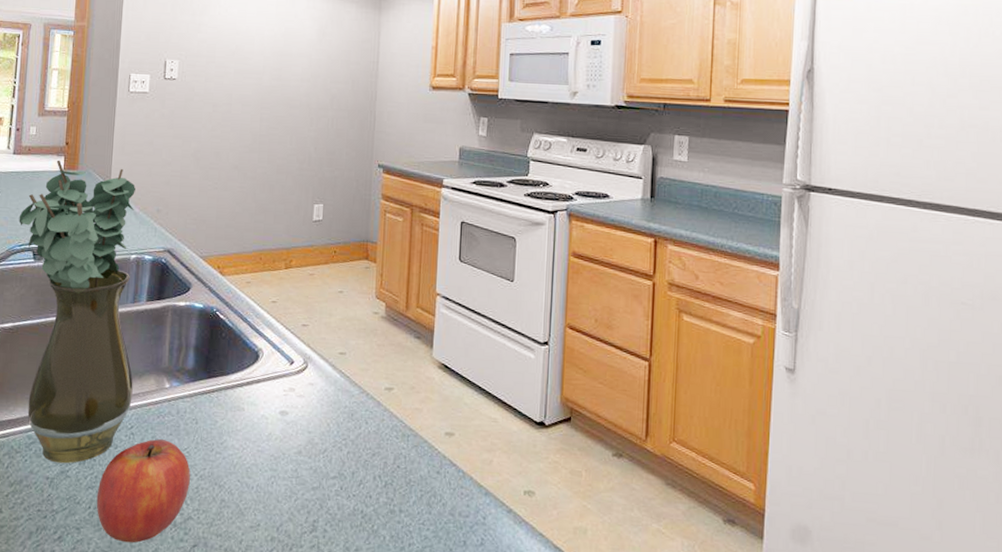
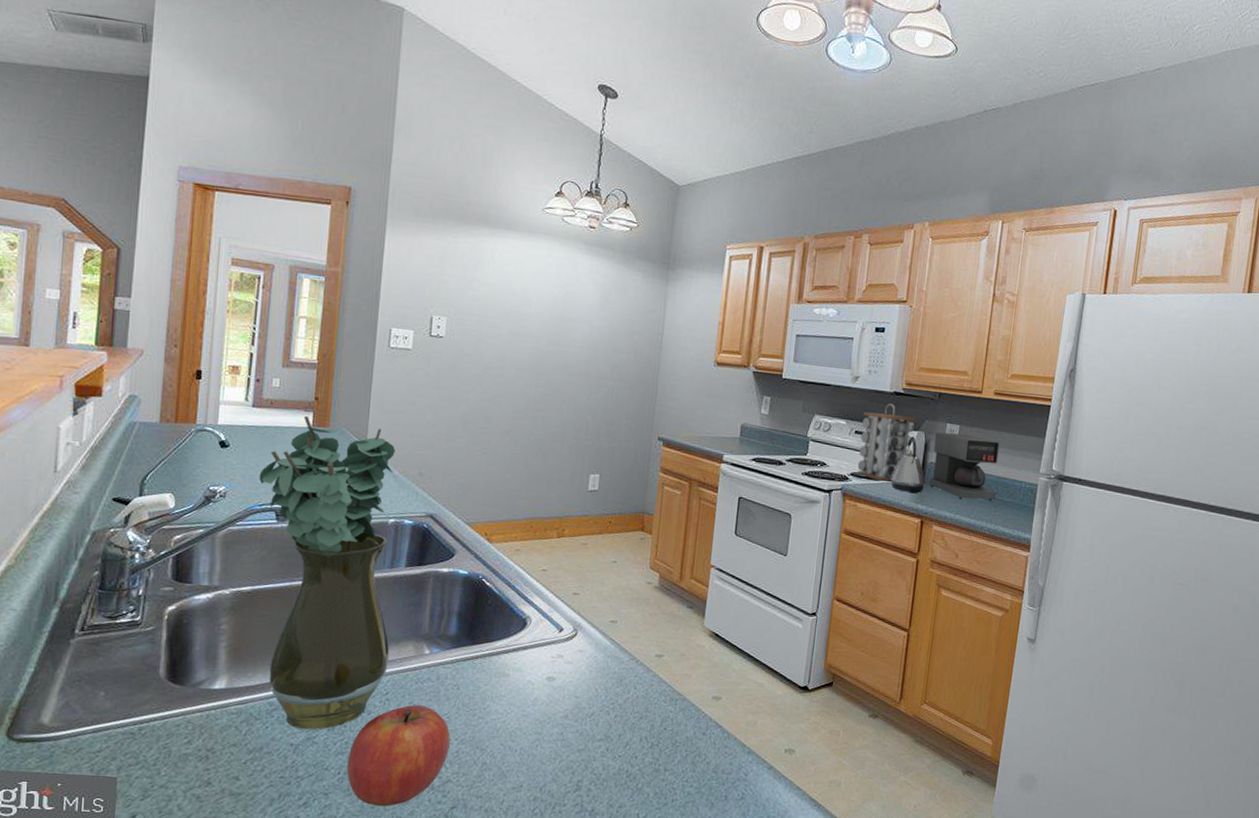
spice rack: none [581,118,641,200] -> present [857,403,916,482]
kettle: none [617,151,656,211] -> present [890,436,926,494]
coffee maker: none [660,145,735,216] -> present [929,432,1000,501]

